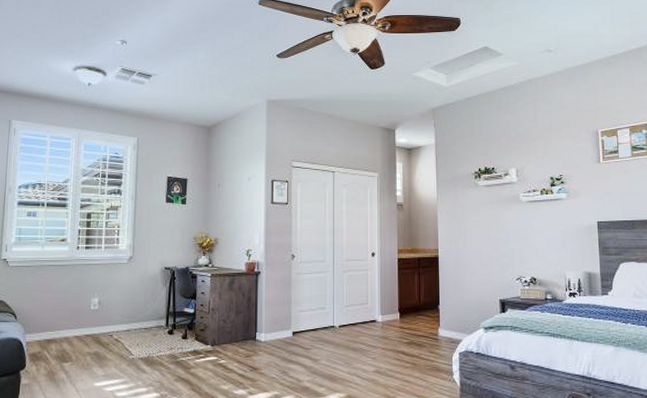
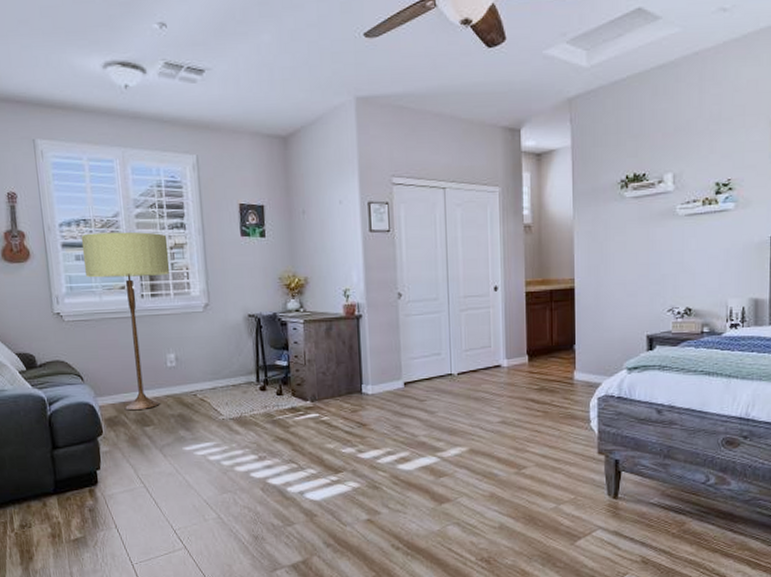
floor lamp: none [33,195,106,346] -> present [81,231,170,410]

